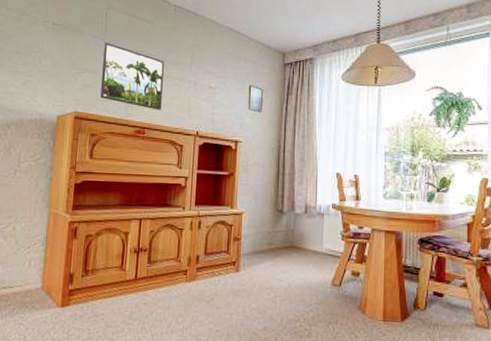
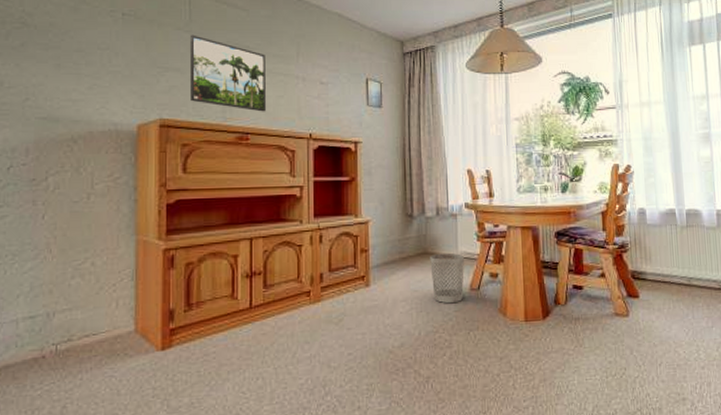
wastebasket: none [296,249,328,296] -> present [430,253,464,304]

